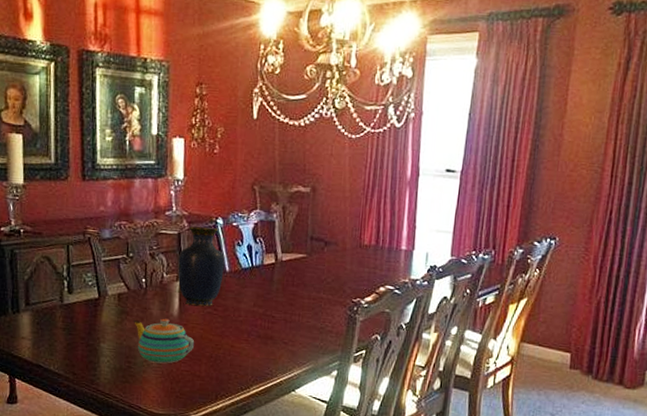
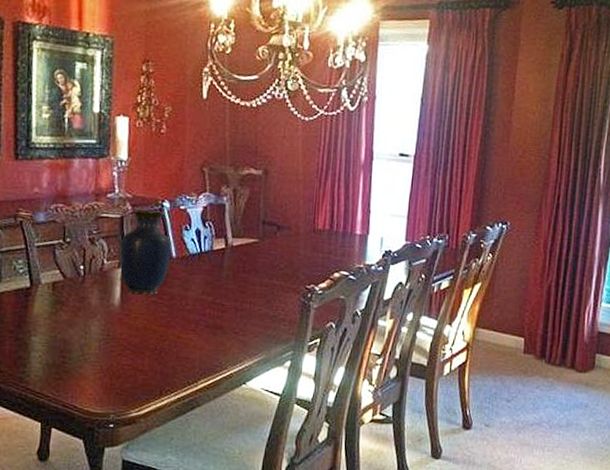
teapot: present [133,318,195,364] -> none [69,308,138,358]

